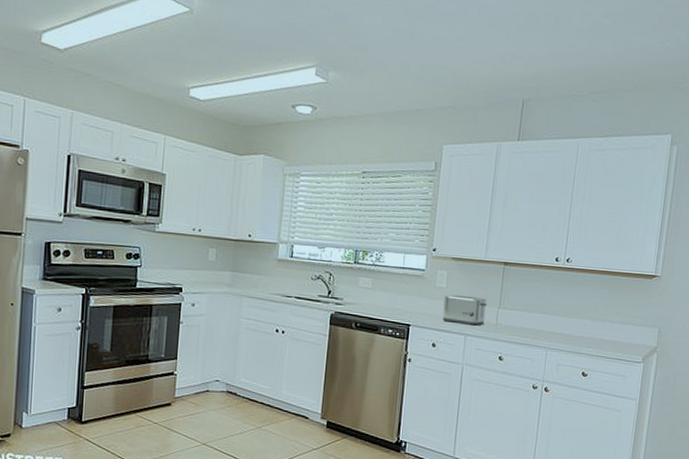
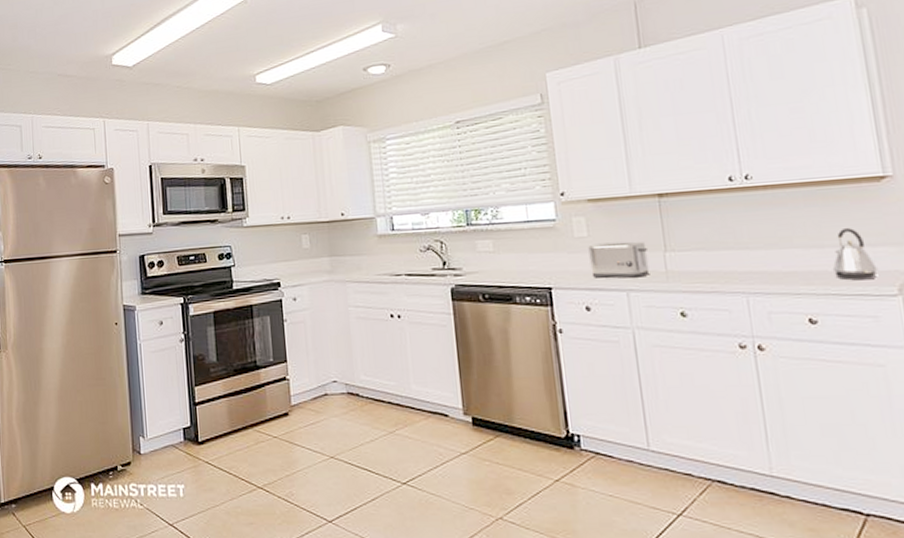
kettle: none [606,310,634,349] -> present [832,228,877,281]

